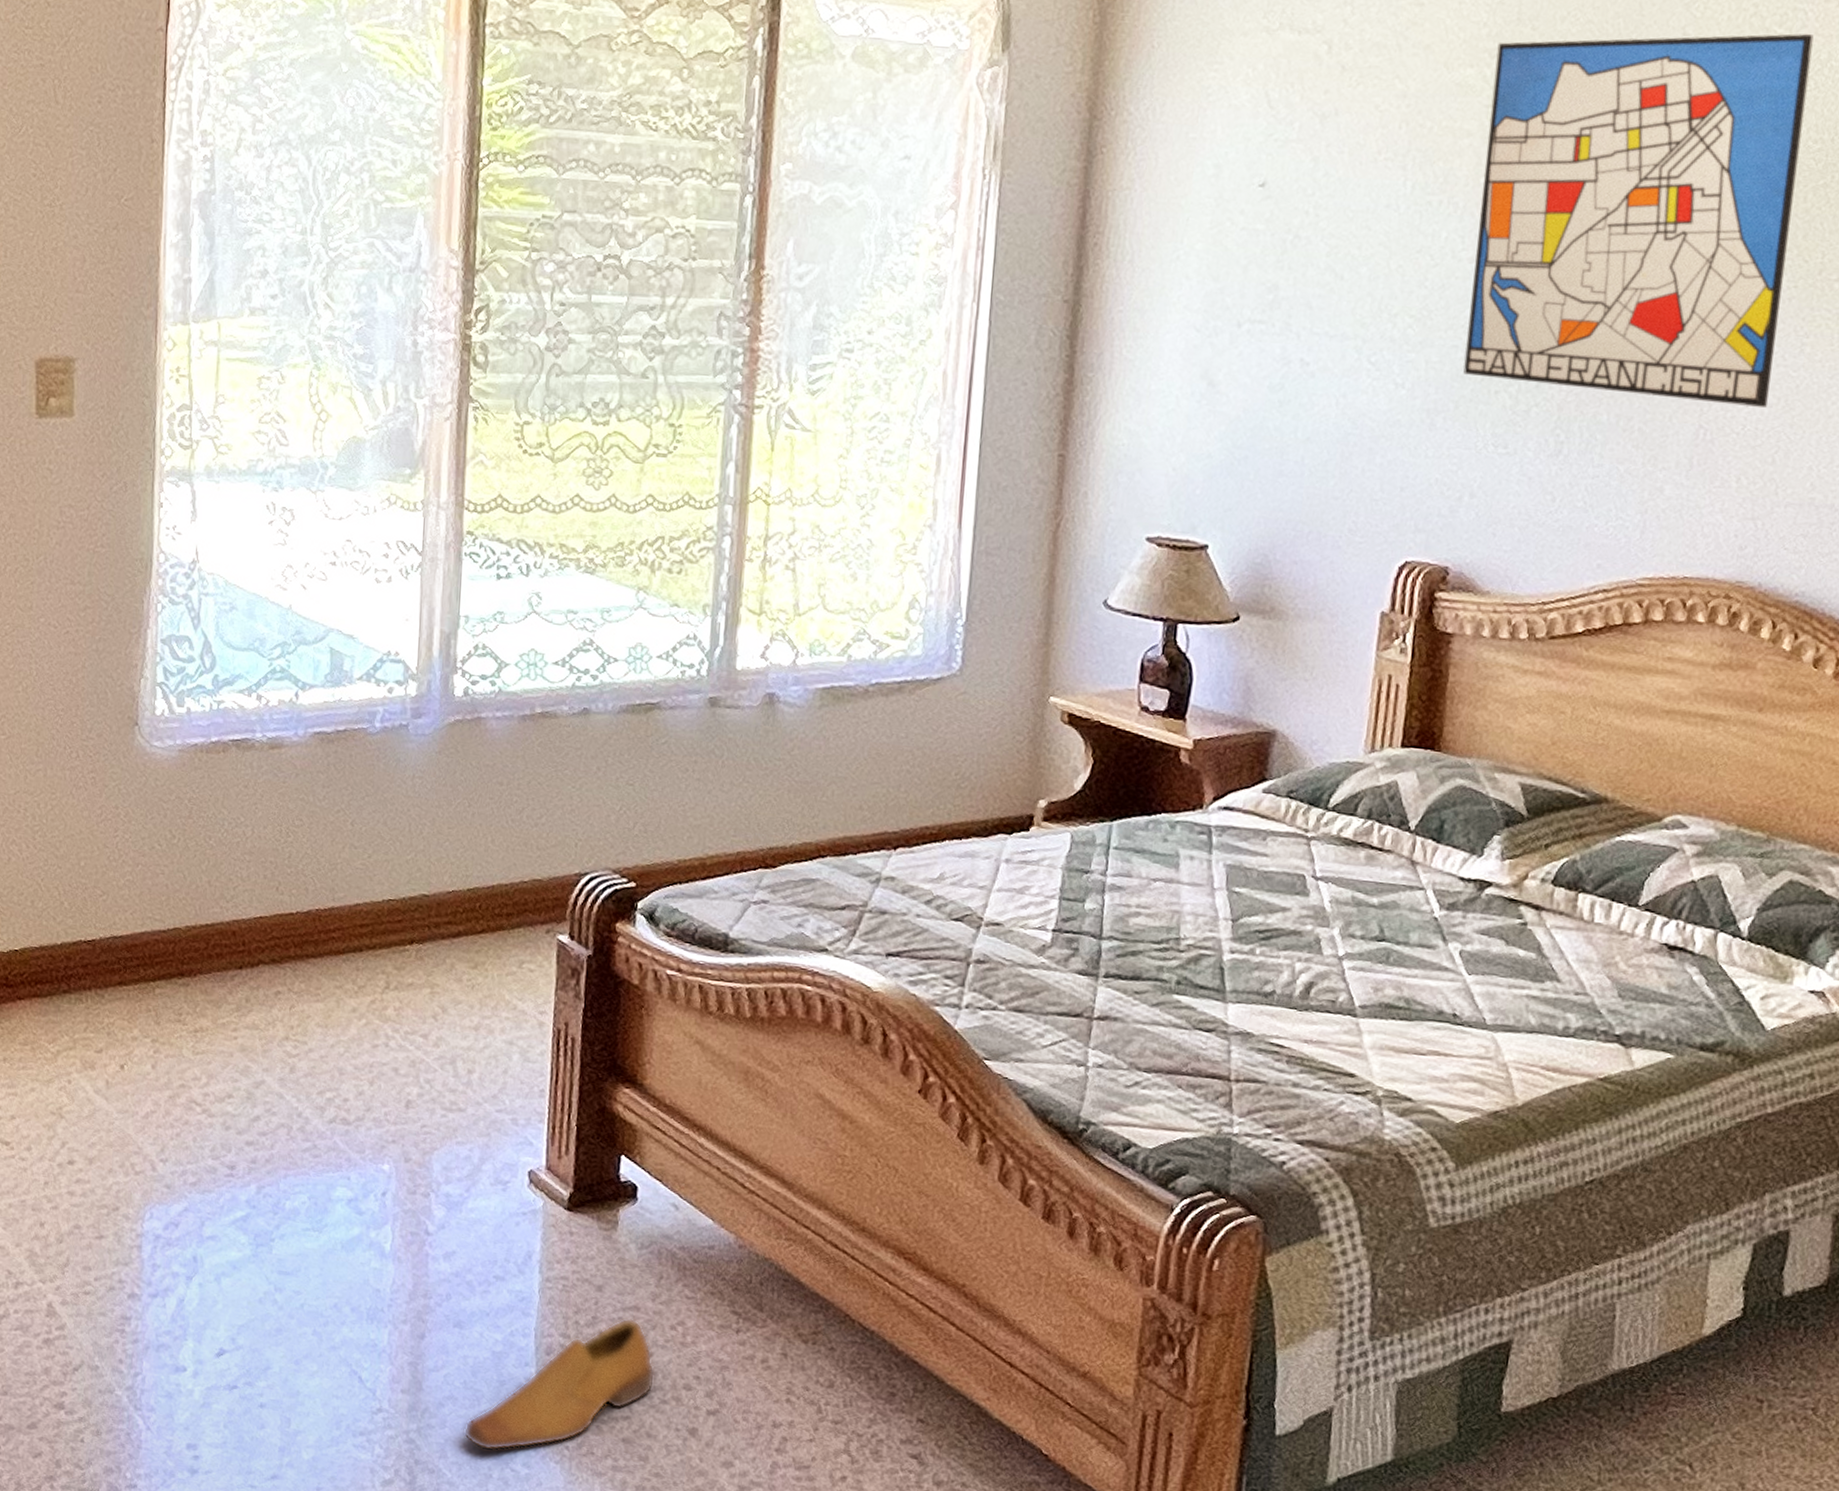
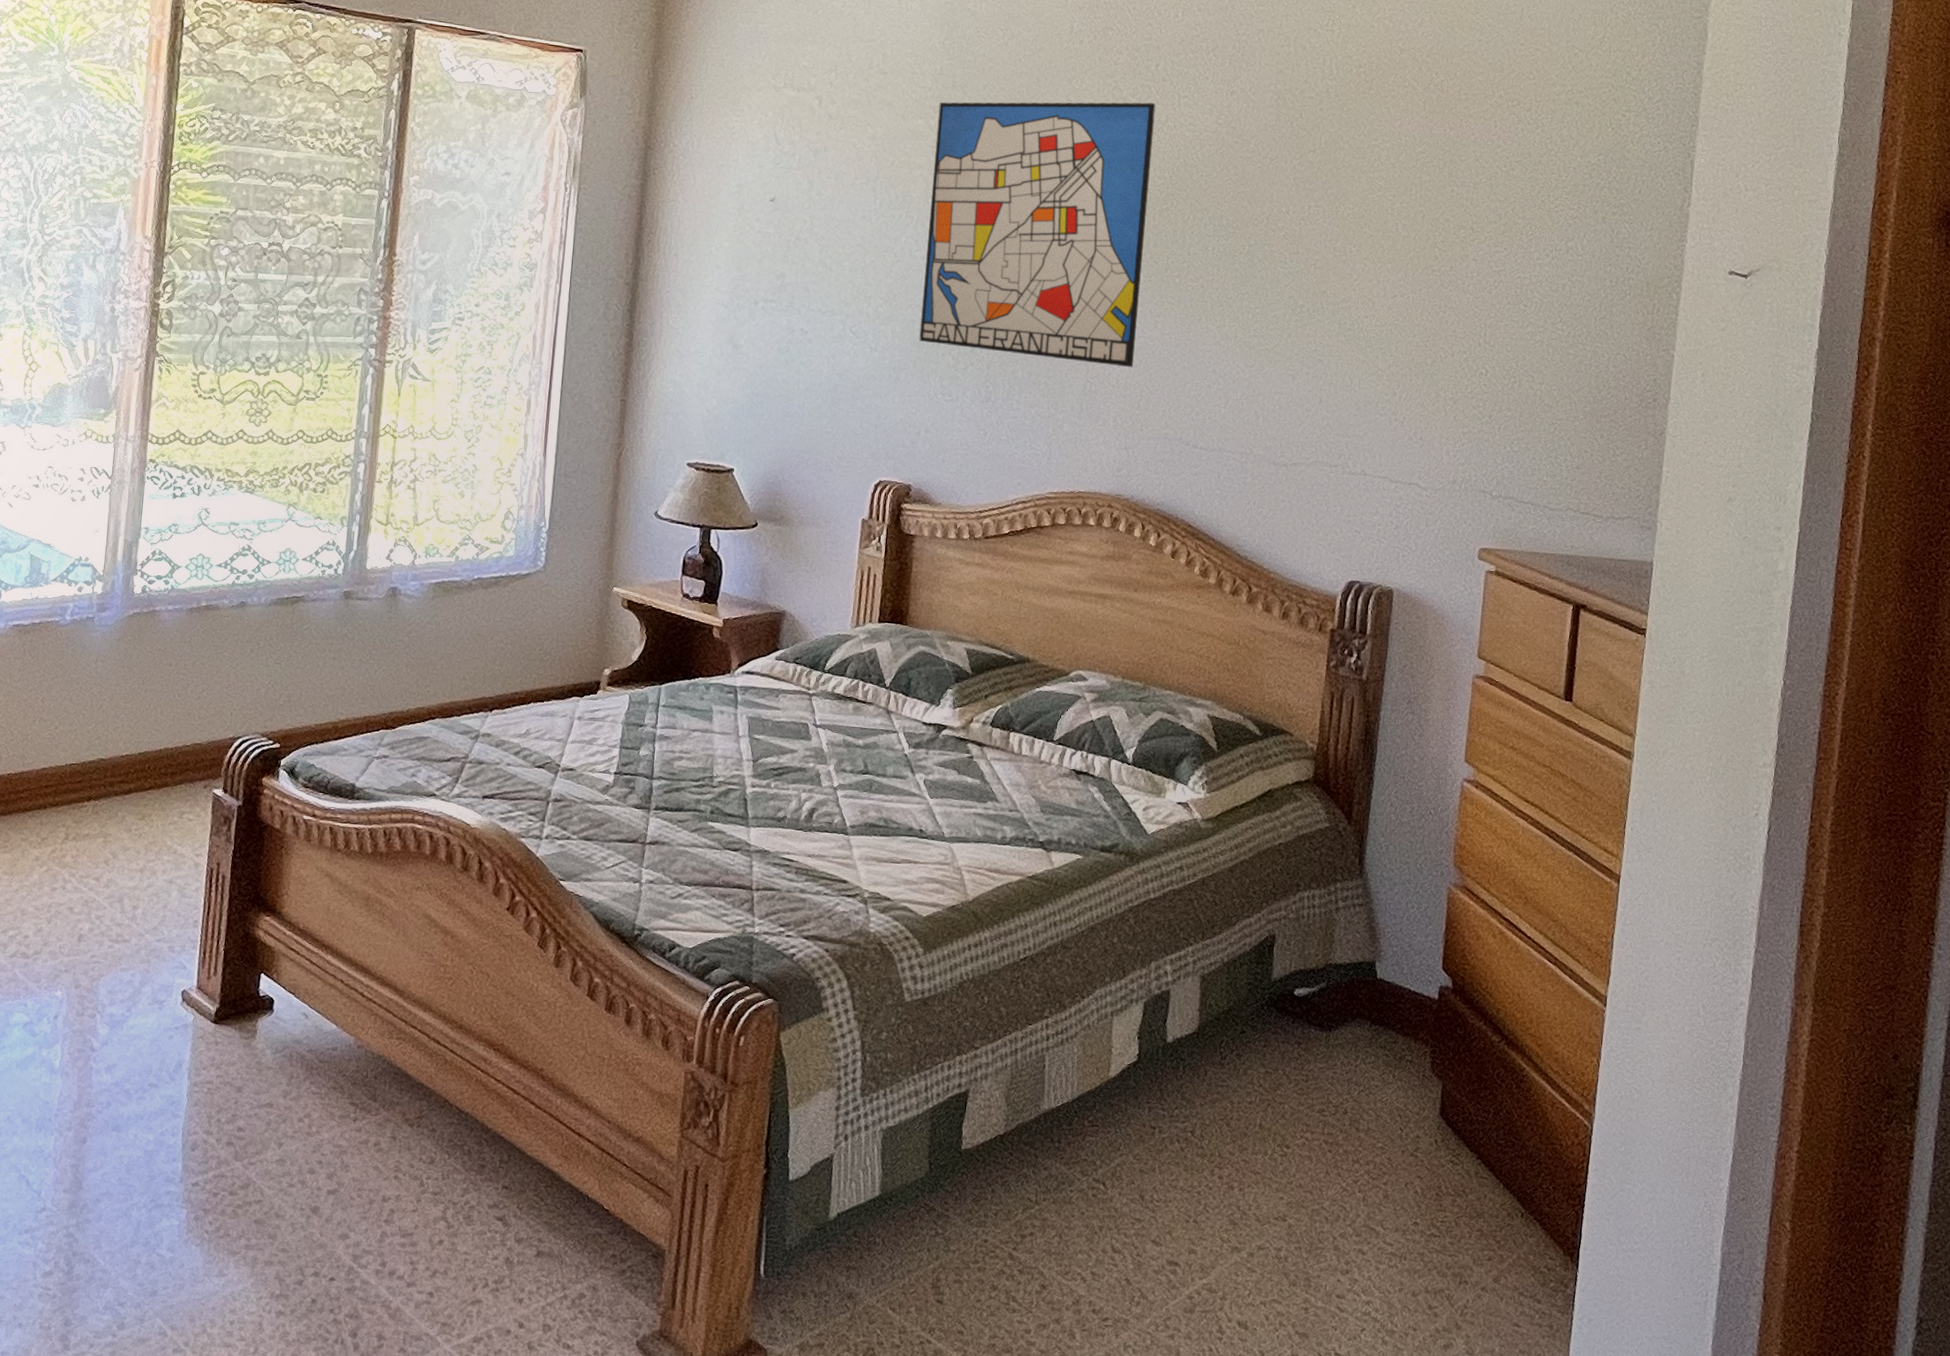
shoe: present [463,1318,656,1451] -> none [116,1114,285,1239]

